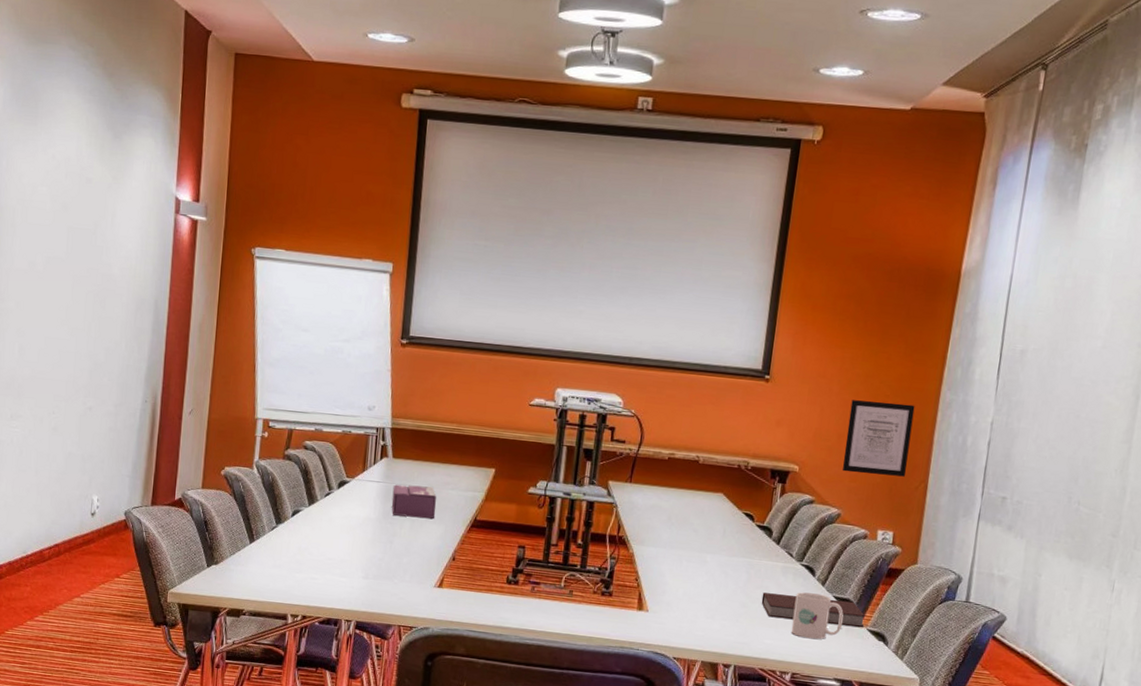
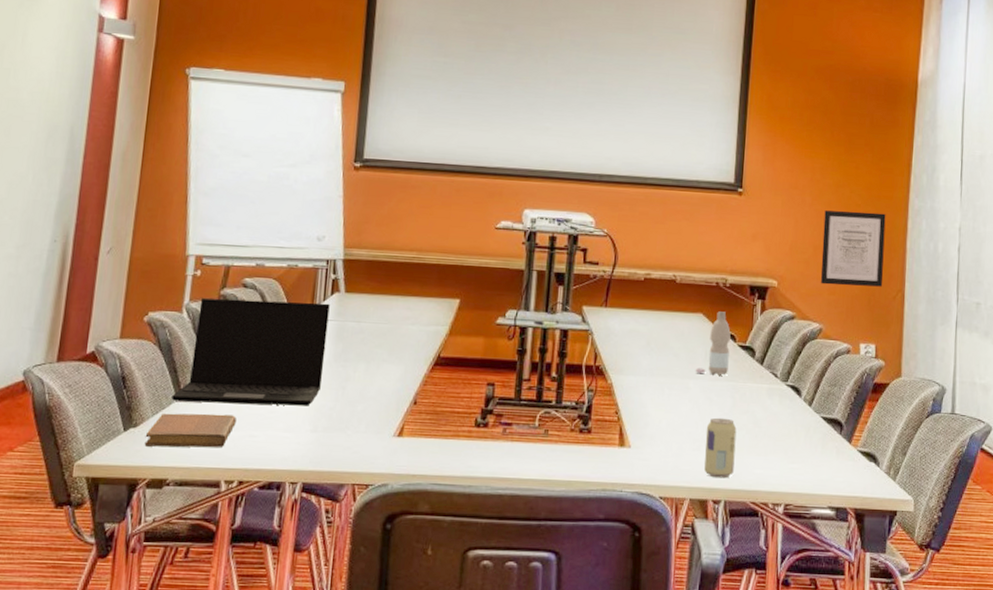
notebook: none [224,554,300,586] -> present [144,413,236,448]
laptop: none [246,457,379,556] -> present [171,298,330,406]
tissue box: present [391,484,437,519] -> none [344,322,396,359]
water bottle: none [713,492,750,552] -> present [695,311,731,376]
beverage can: none [716,590,750,646] -> present [704,417,737,478]
notebook: present [761,592,866,627] -> none [748,418,855,448]
mug: present [791,592,844,640] -> none [781,415,833,465]

